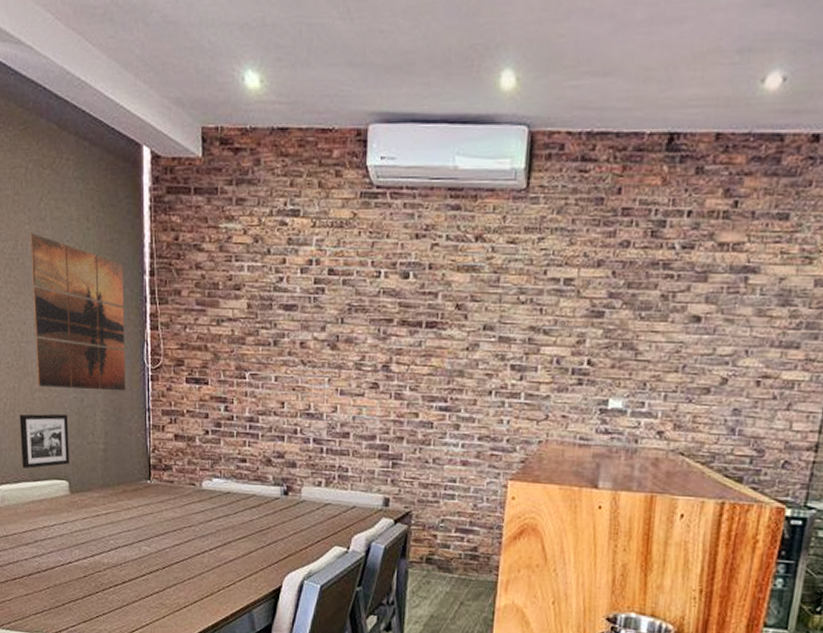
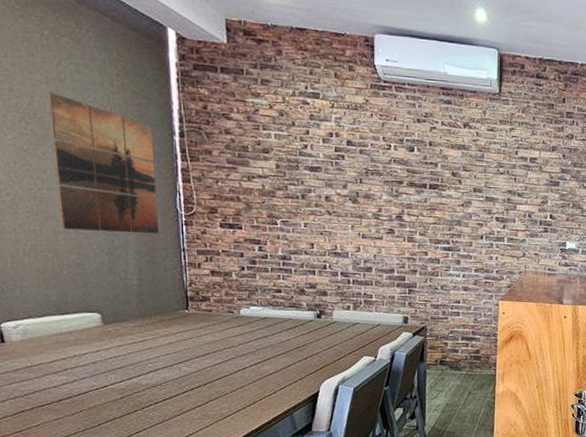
picture frame: present [19,413,69,469] -> none [42,253,101,303]

